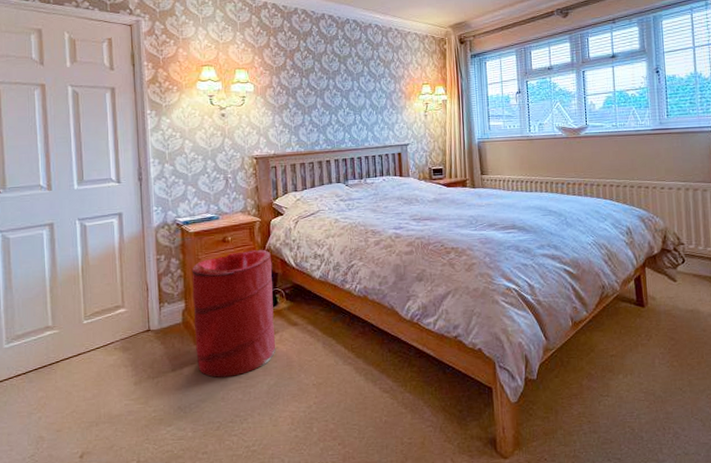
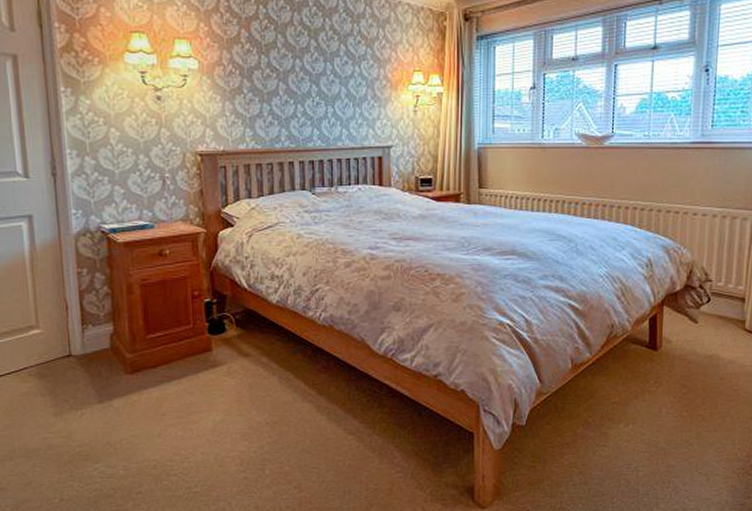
laundry hamper: present [191,249,276,378] -> none [121,266,223,412]

